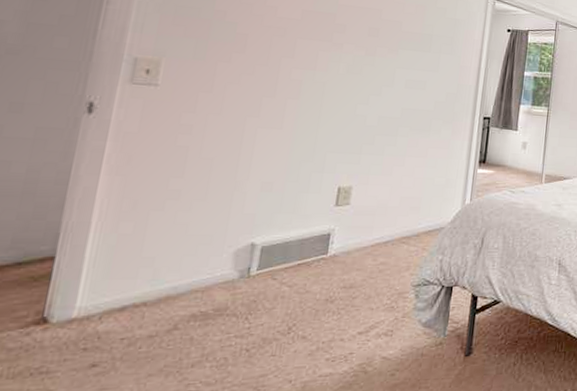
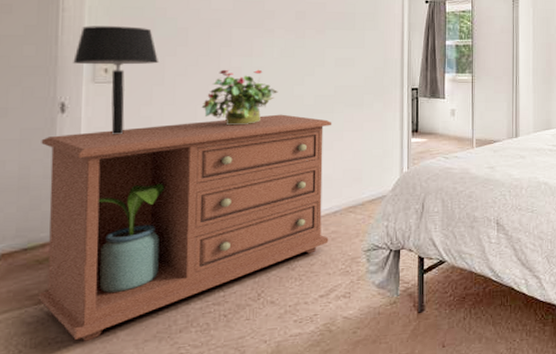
dresser: none [27,133,395,373] -> present [39,114,332,341]
table lamp: none [110,21,211,142] -> present [73,26,159,135]
potted plant: none [251,82,340,142] -> present [201,69,278,126]

